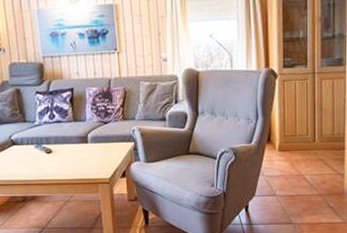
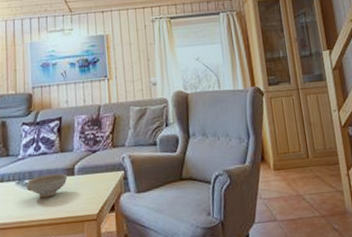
decorative bowl: none [45,141,82,161] -> present [27,173,68,198]

